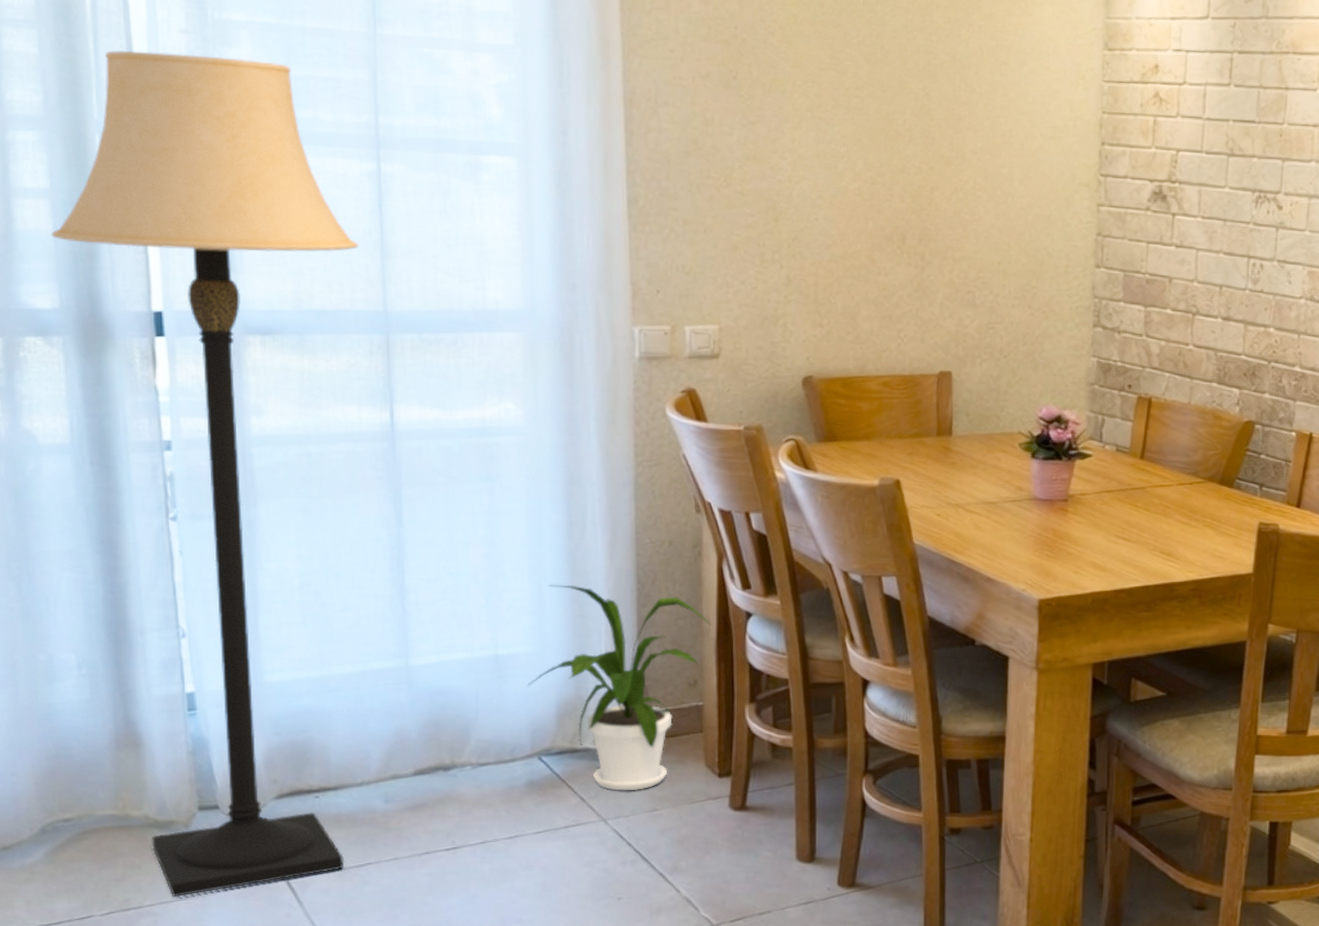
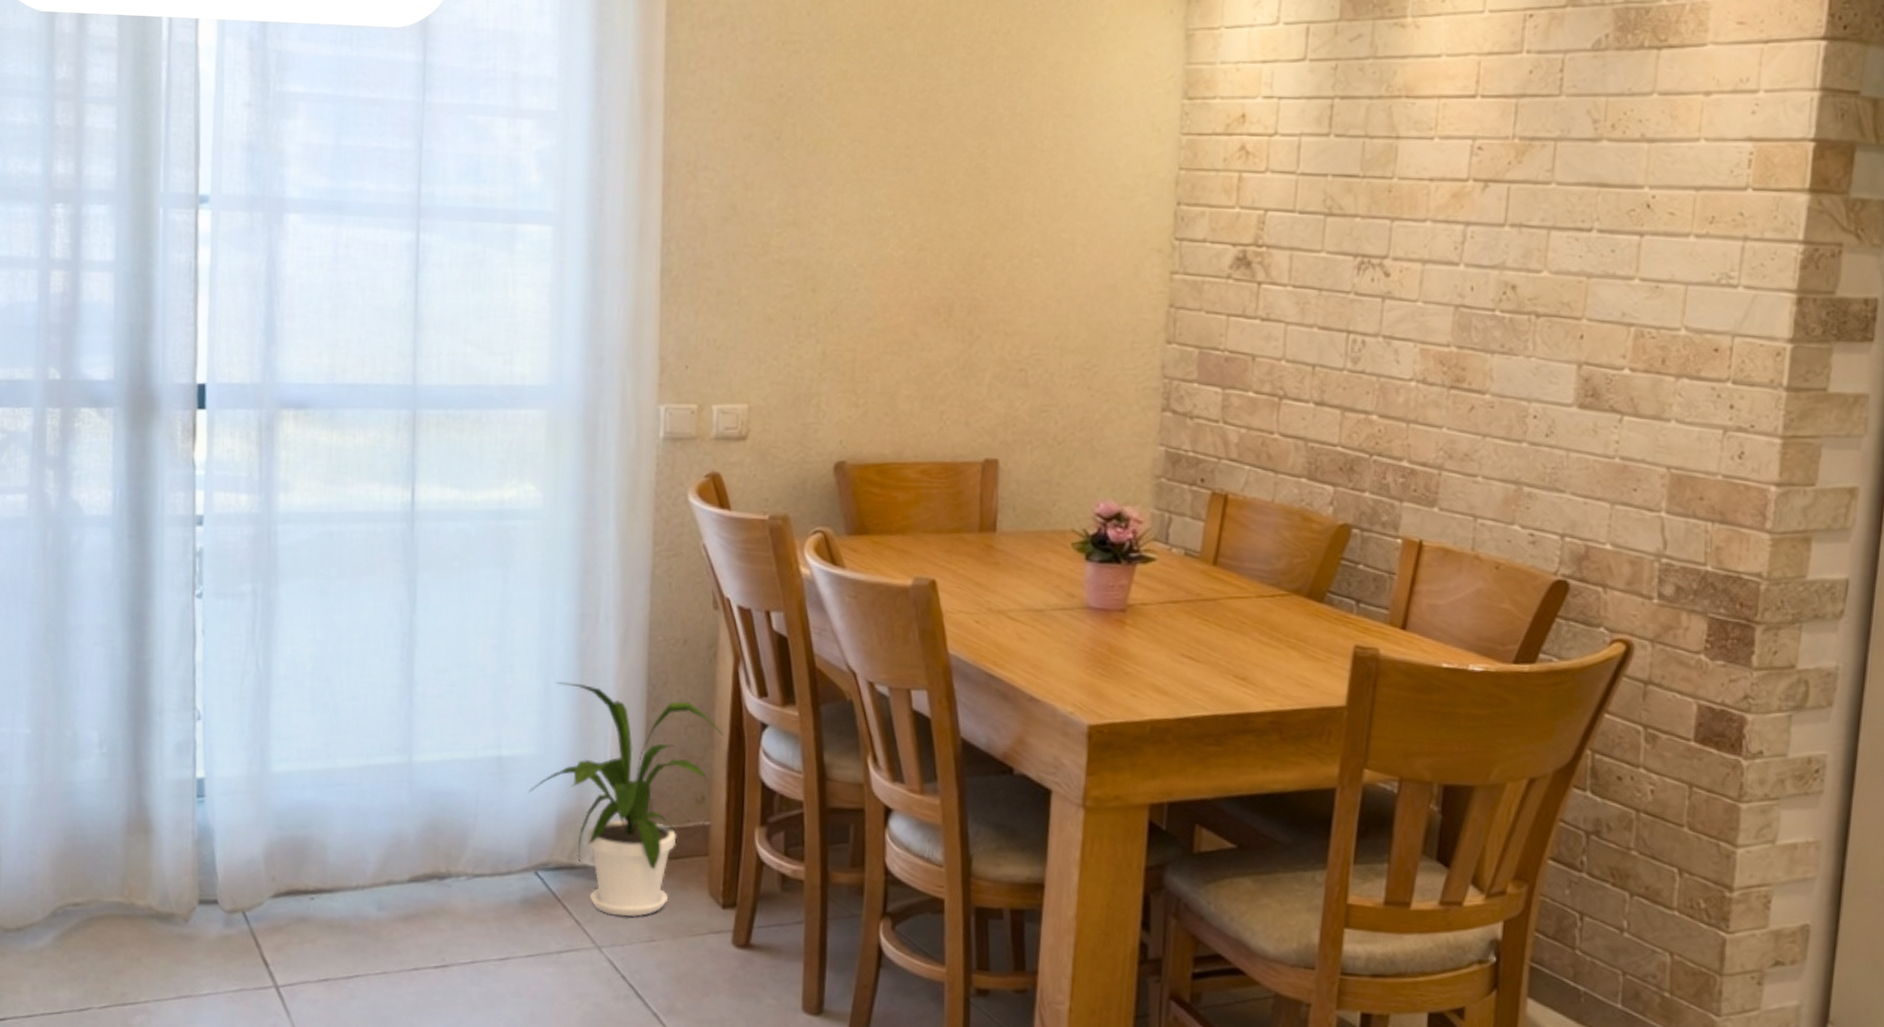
lamp: present [50,50,359,898] -> none [112,125,393,996]

